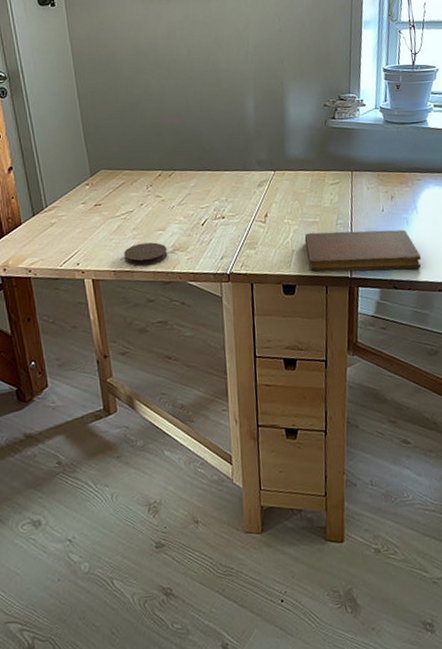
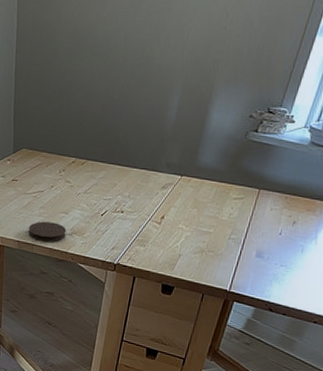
notebook: present [304,229,422,272] -> none [190,241,306,297]

